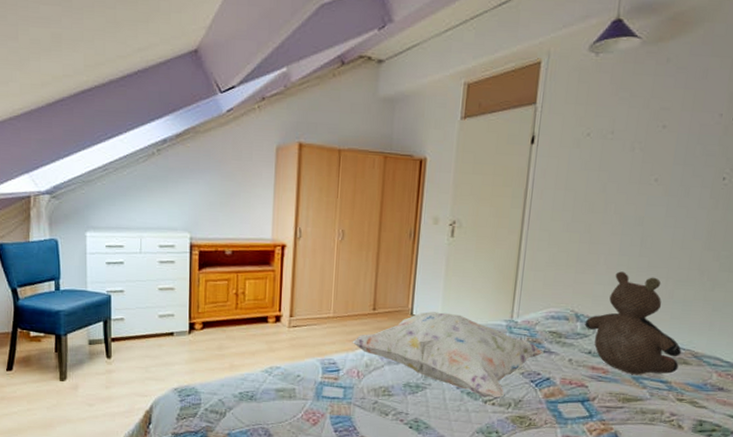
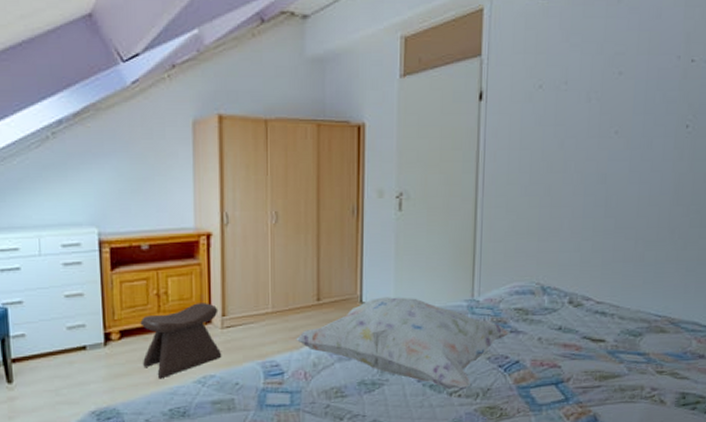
stool: none [220,304,288,366] -> present [140,303,222,379]
teddy bear: present [585,271,681,375] -> none [552,236,657,348]

